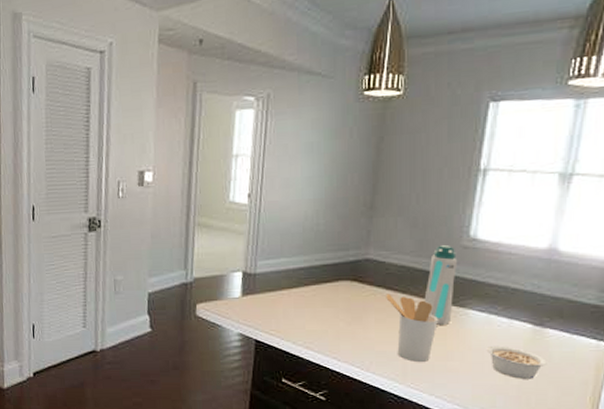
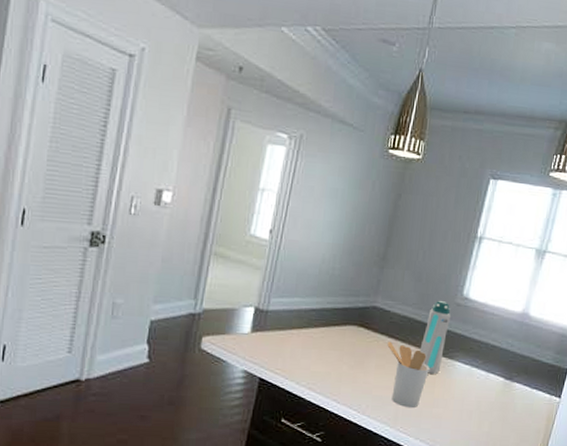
legume: present [486,345,547,379] -> none [466,395,512,427]

